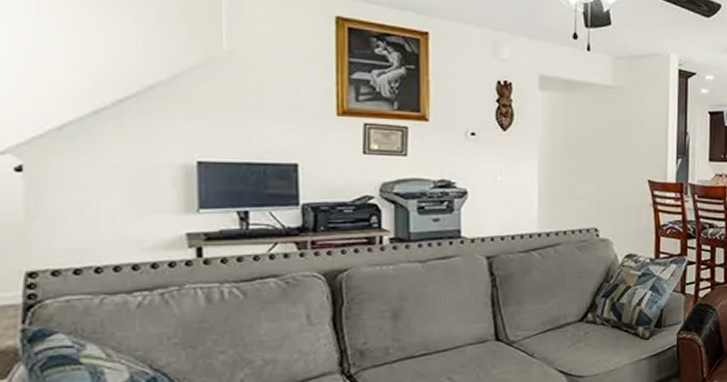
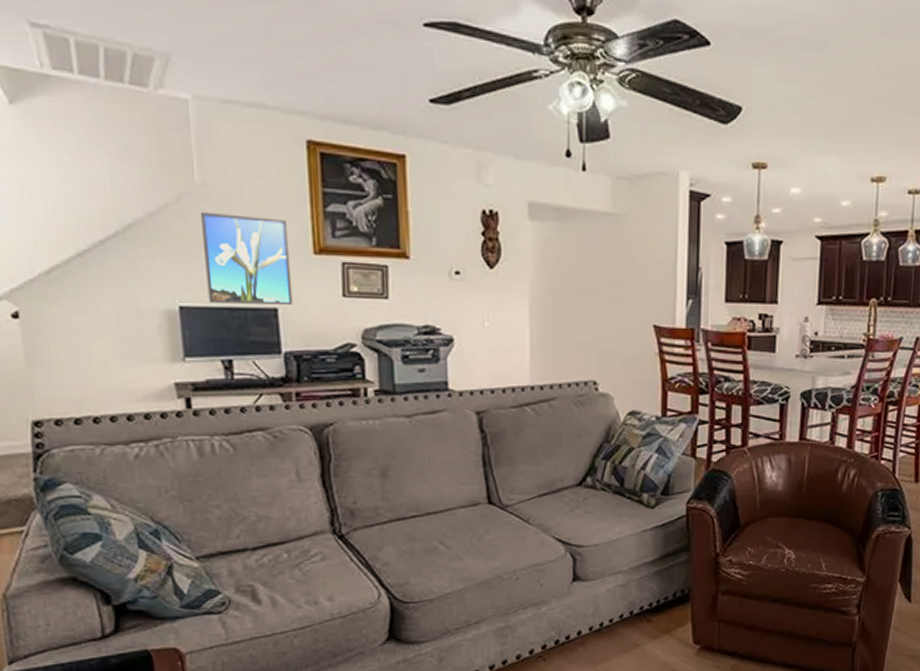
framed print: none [225,75,314,160] -> present [200,211,293,304]

